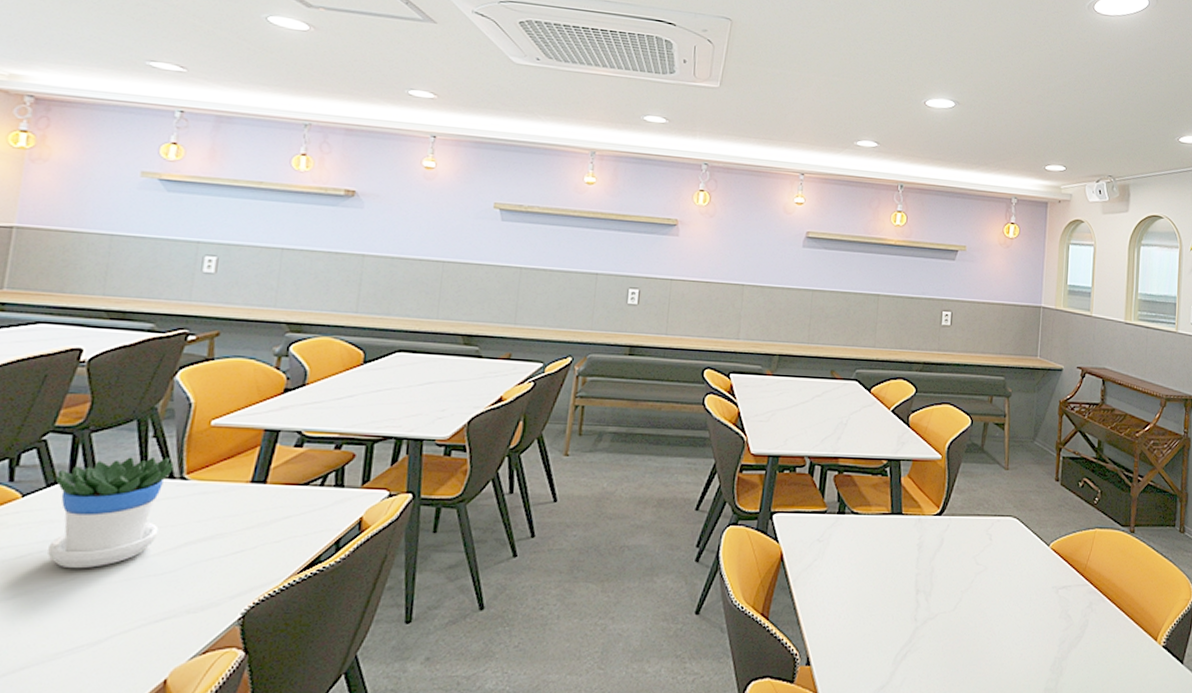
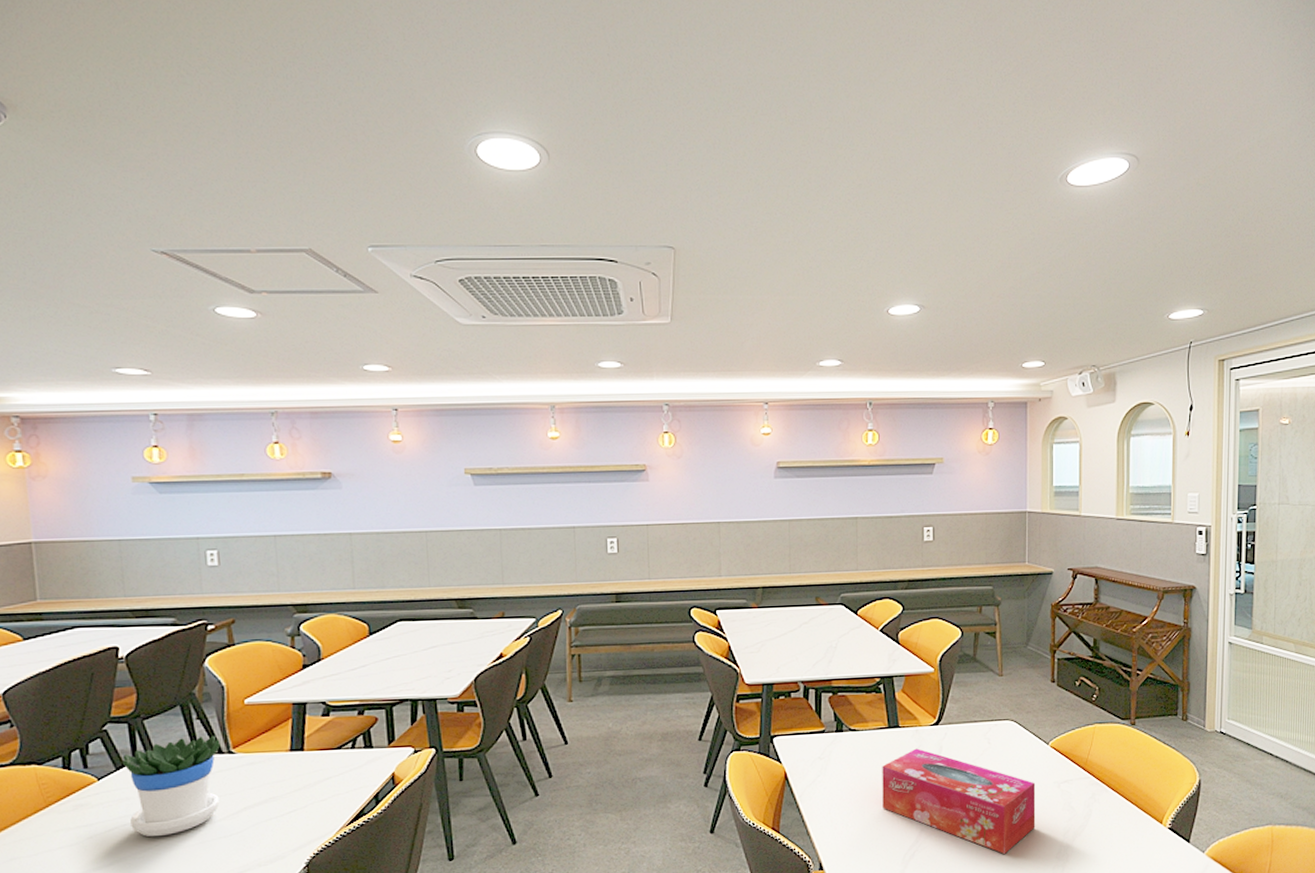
tissue box: none [878,538,1034,662] -> present [882,748,1036,854]

